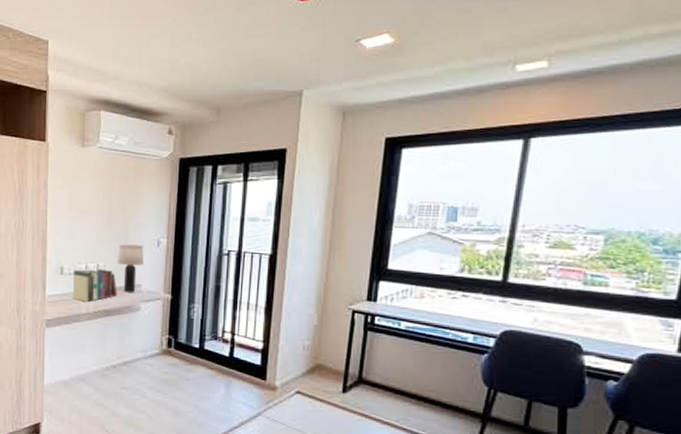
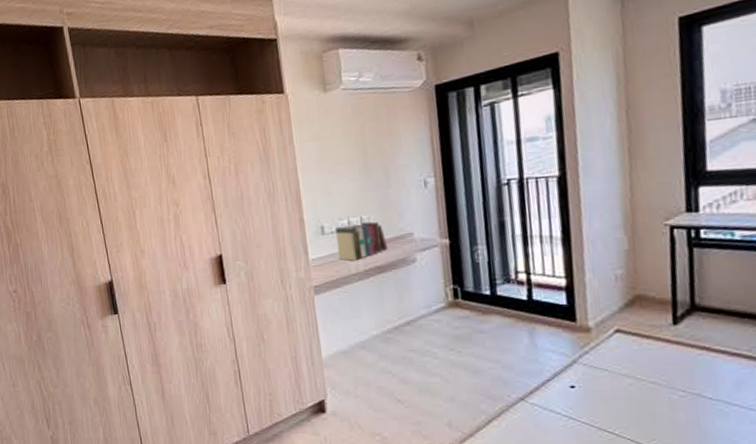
table lamp: present [118,244,145,293] -> none [381,188,413,245]

